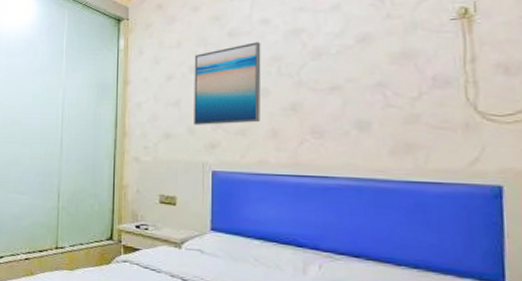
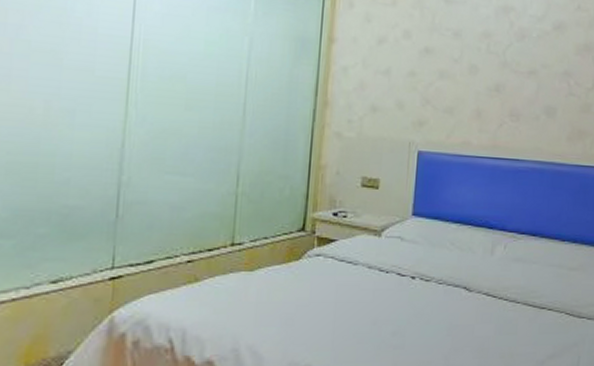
wall art: present [194,41,261,125] -> none [403,13,475,102]

